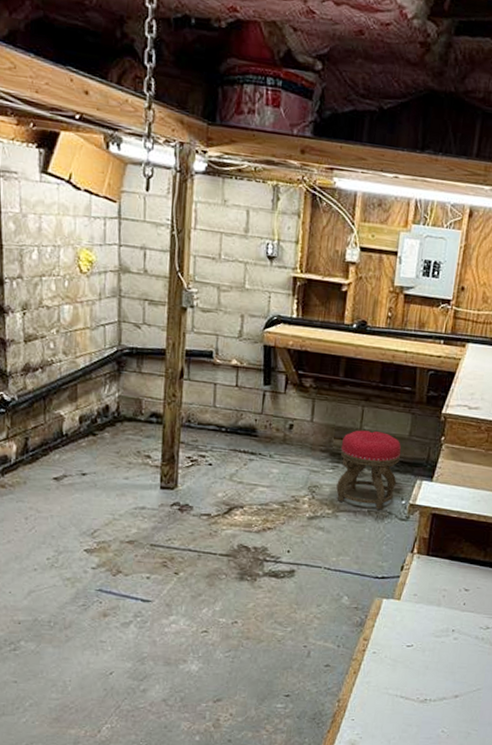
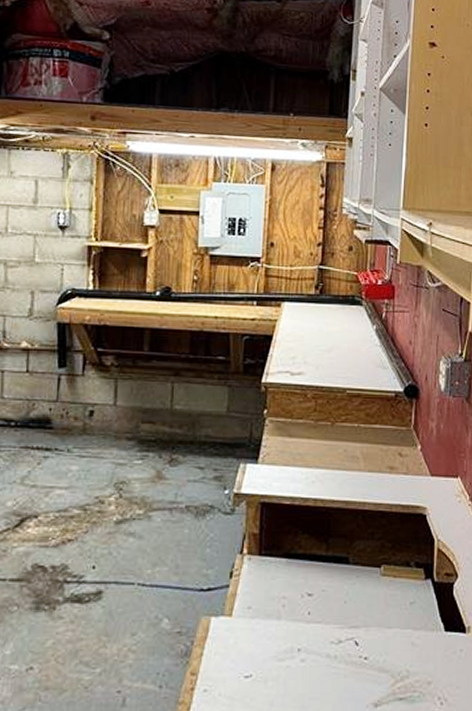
stool: present [336,430,401,510] -> none [147,410,220,504]

